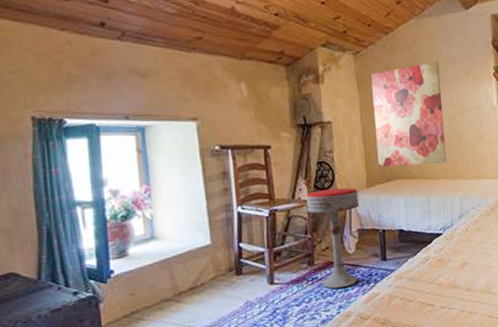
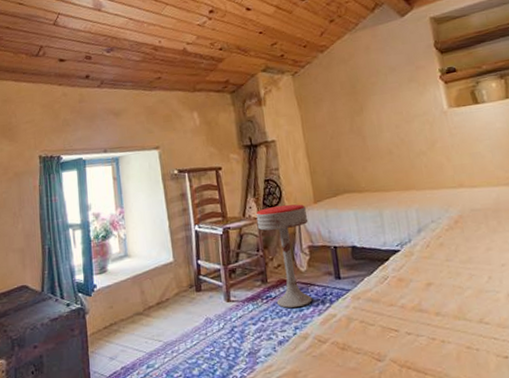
wall art: present [370,62,446,168] -> none [309,72,397,182]

